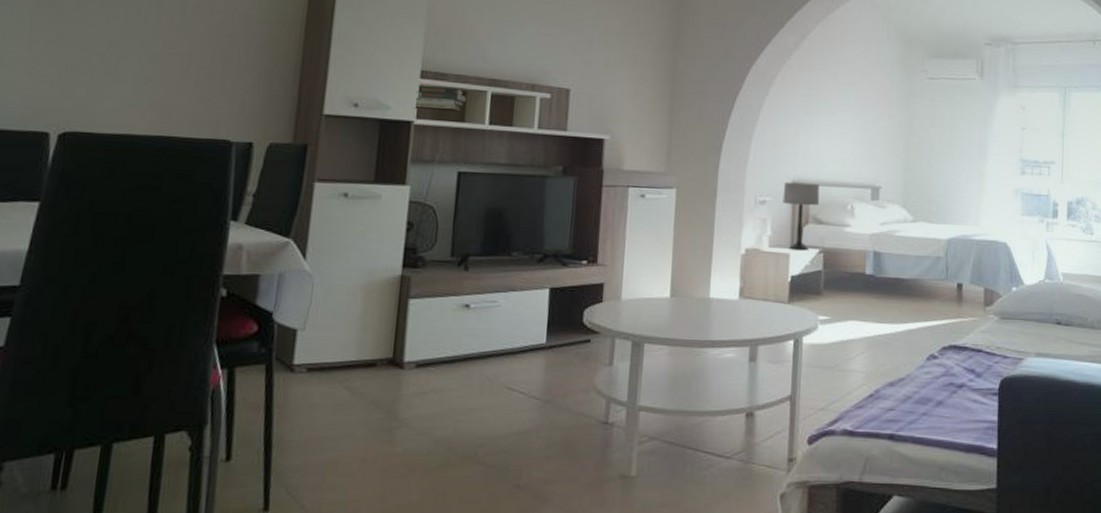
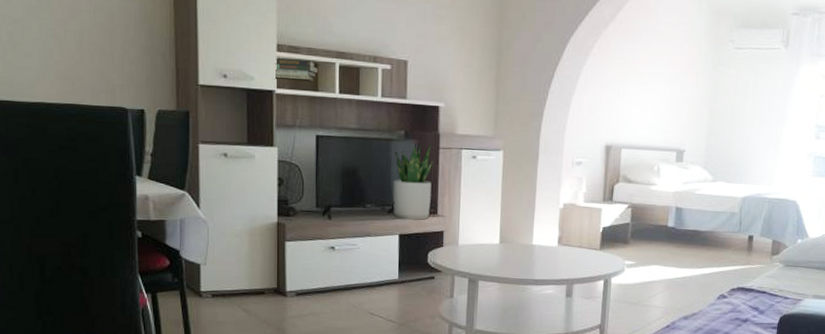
planter: none [544,182,595,271] -> present [392,145,434,221]
table lamp: present [782,182,820,251] -> none [596,145,630,206]

